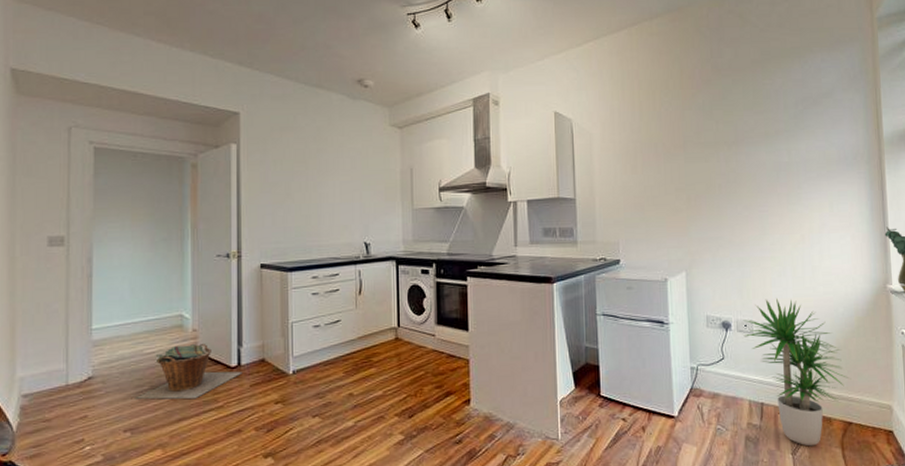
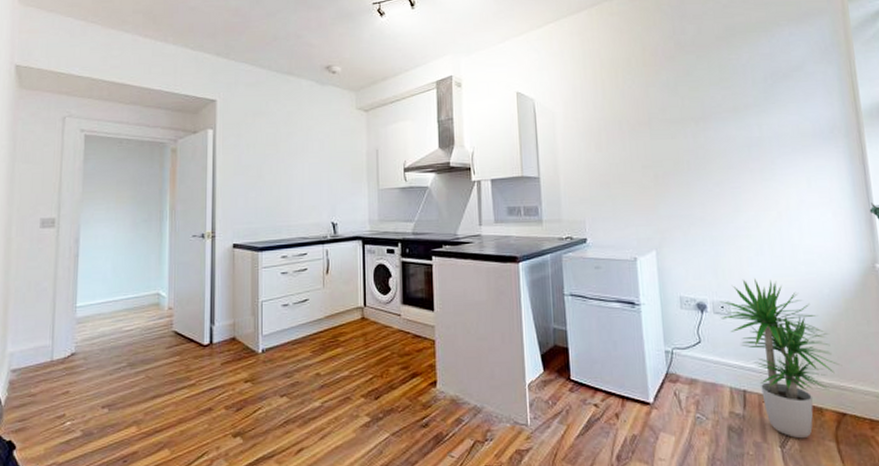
laundry basket: present [134,344,242,400] -> none [112,322,214,377]

